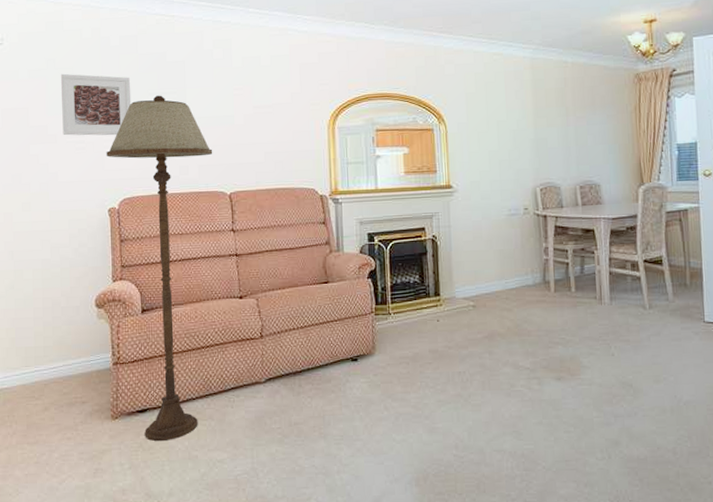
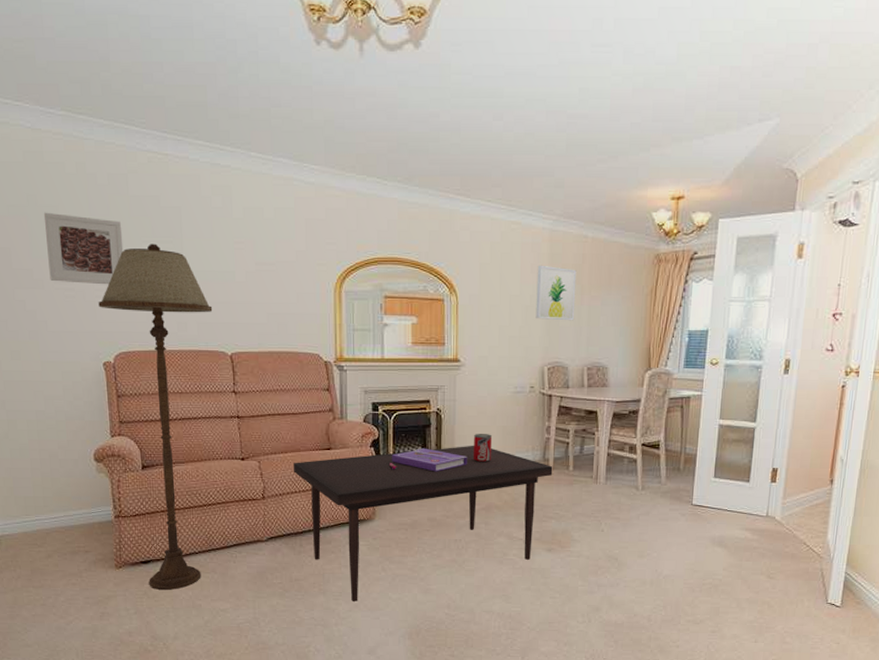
coffee table: none [291,258,555,445] -> present [294,434,553,601]
wall art: none [521,91,562,142] -> present [536,265,577,321]

